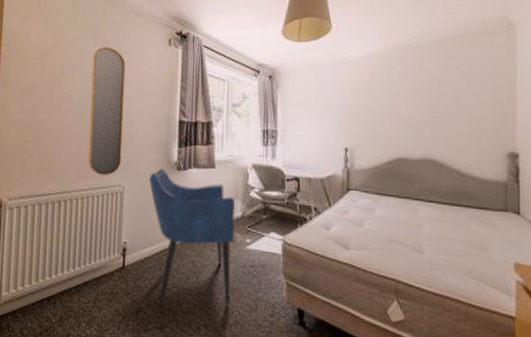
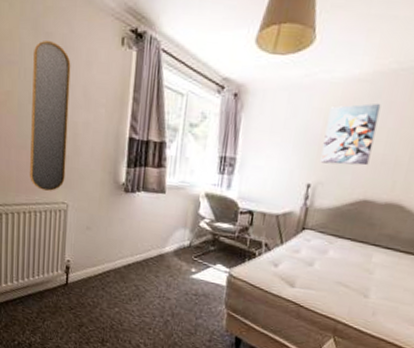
armchair: present [149,168,236,309] -> none [94,188,184,329]
wall art: none [353,73,397,128] -> present [320,102,381,166]

